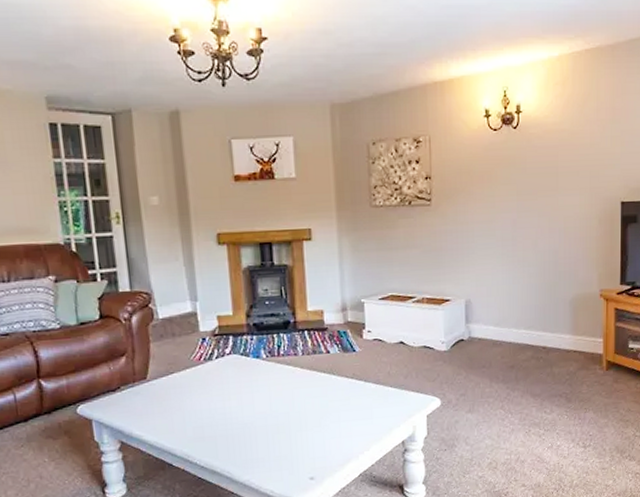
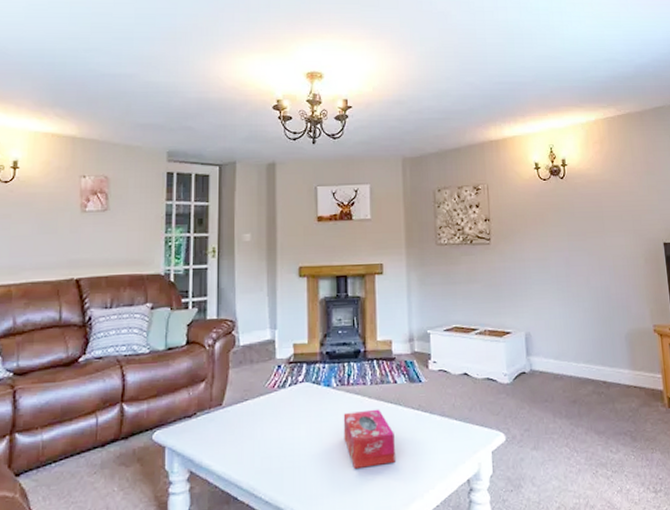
tissue box: none [275,378,330,435] -> present [343,409,395,469]

